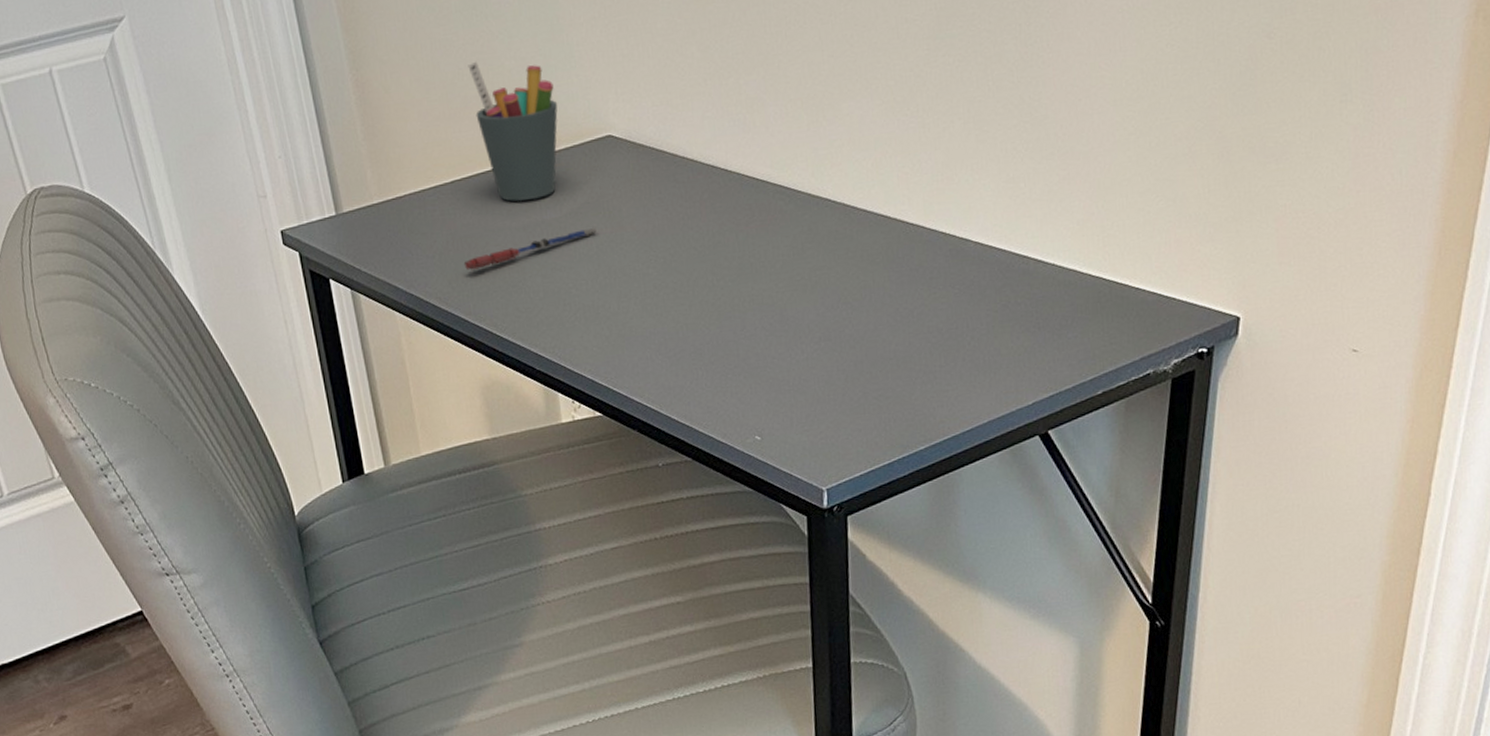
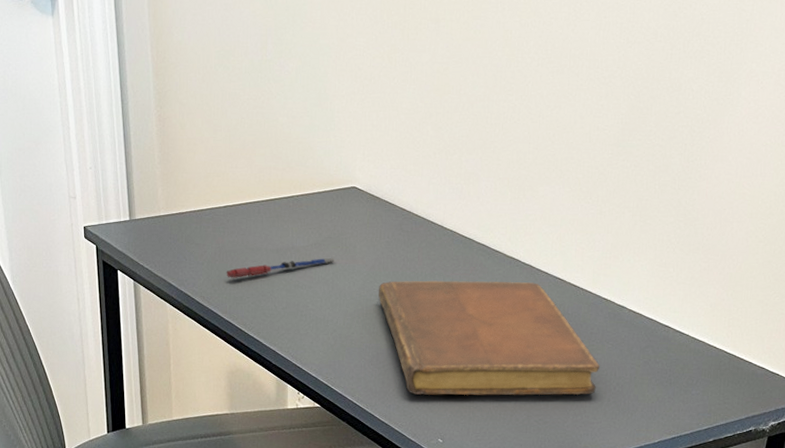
pen holder: present [468,61,558,202] -> none [249,113,317,230]
notebook: none [656,224,947,385] -> present [378,280,600,396]

